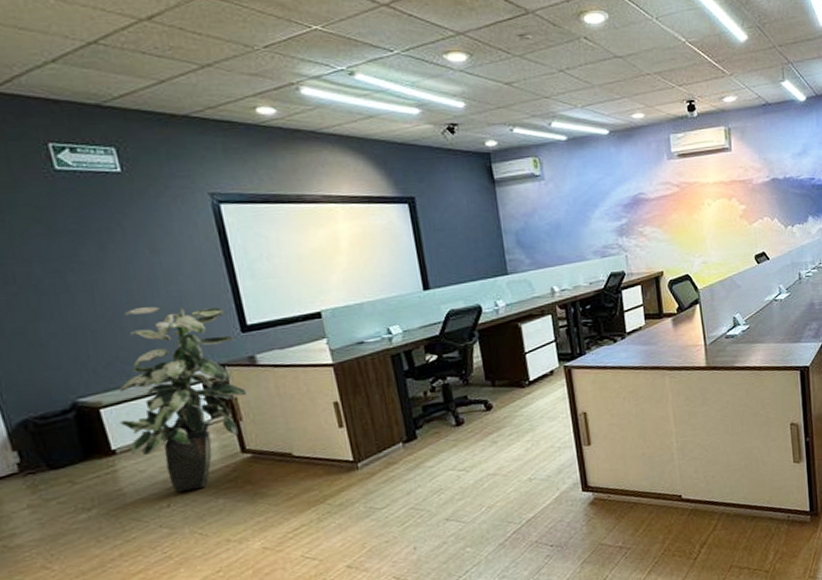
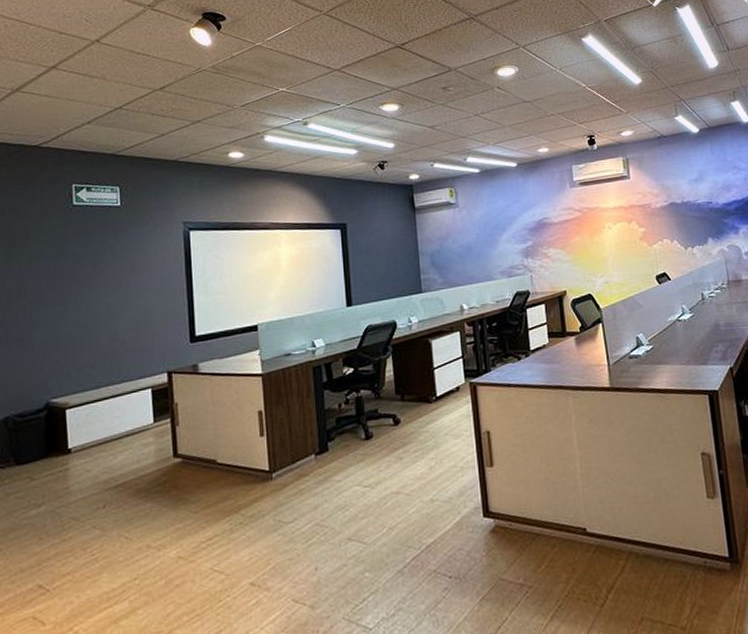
indoor plant: present [119,307,247,493] -> none [79,318,186,494]

